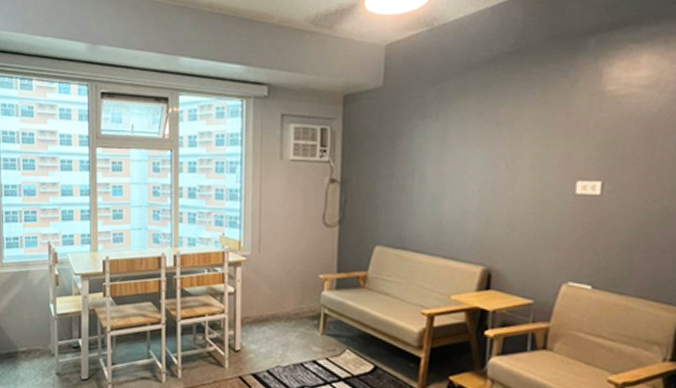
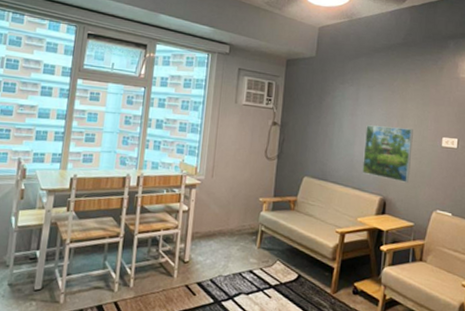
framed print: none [456,172,531,247] -> present [362,125,413,183]

